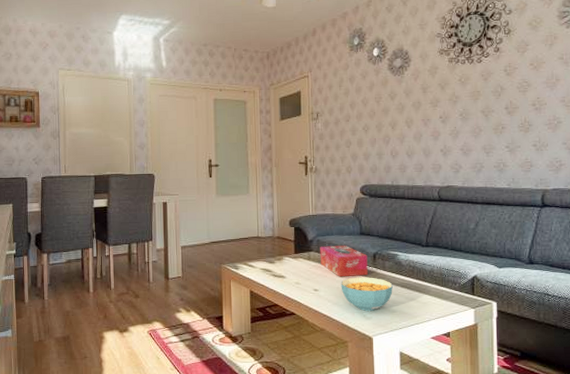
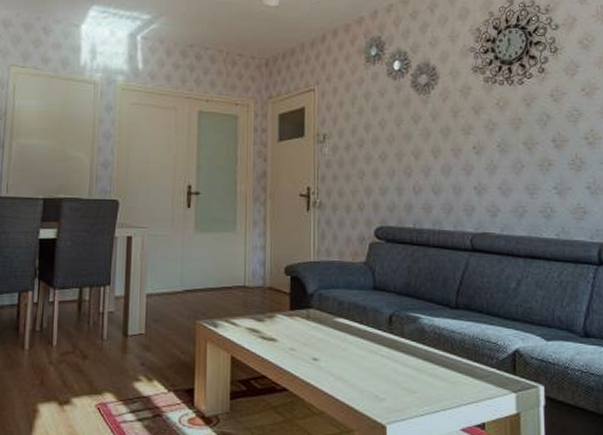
tissue box: present [320,245,368,277] -> none [322,301,382,344]
cereal bowl: present [341,277,393,311] -> none [347,344,413,390]

